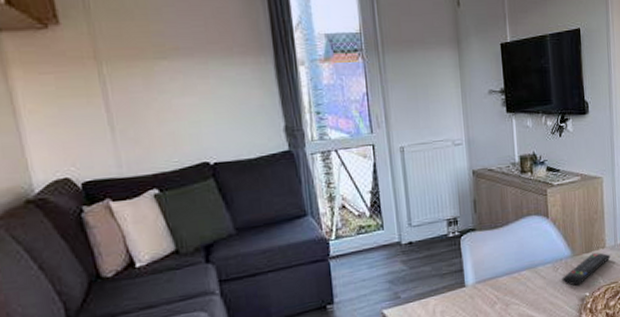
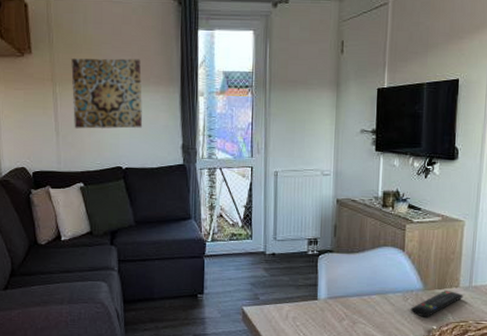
wall art: none [120,24,231,119] -> present [71,58,143,129]

